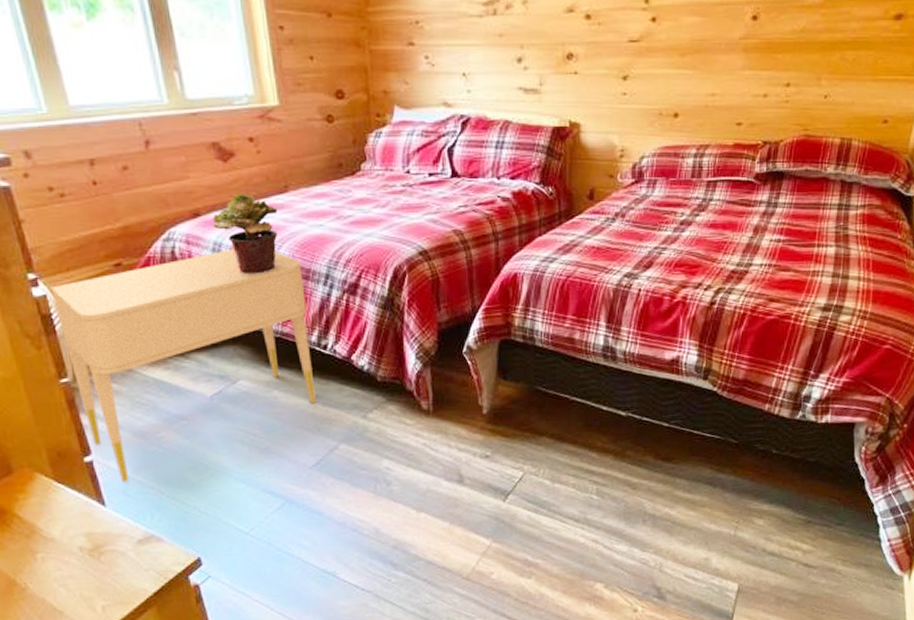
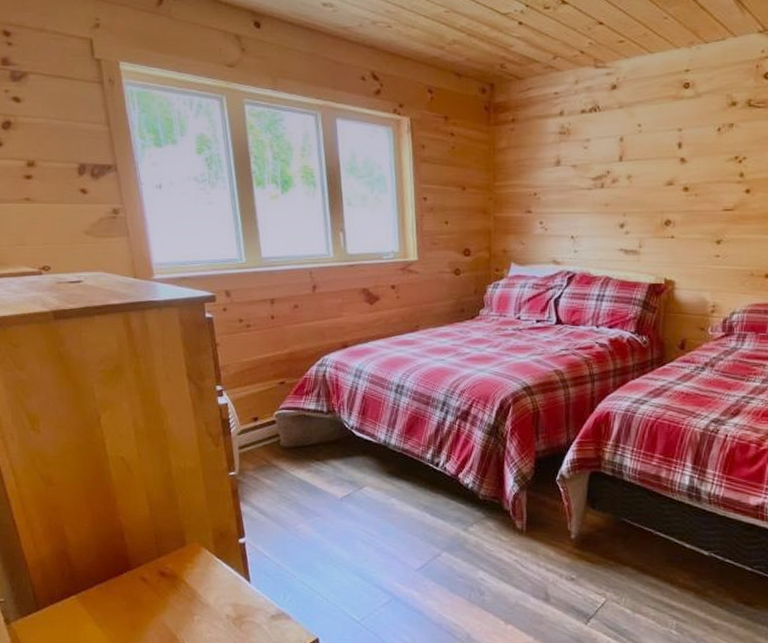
nightstand: present [50,248,316,482] -> none [231,375,426,564]
potted plant: present [213,193,277,275] -> none [357,330,408,398]

